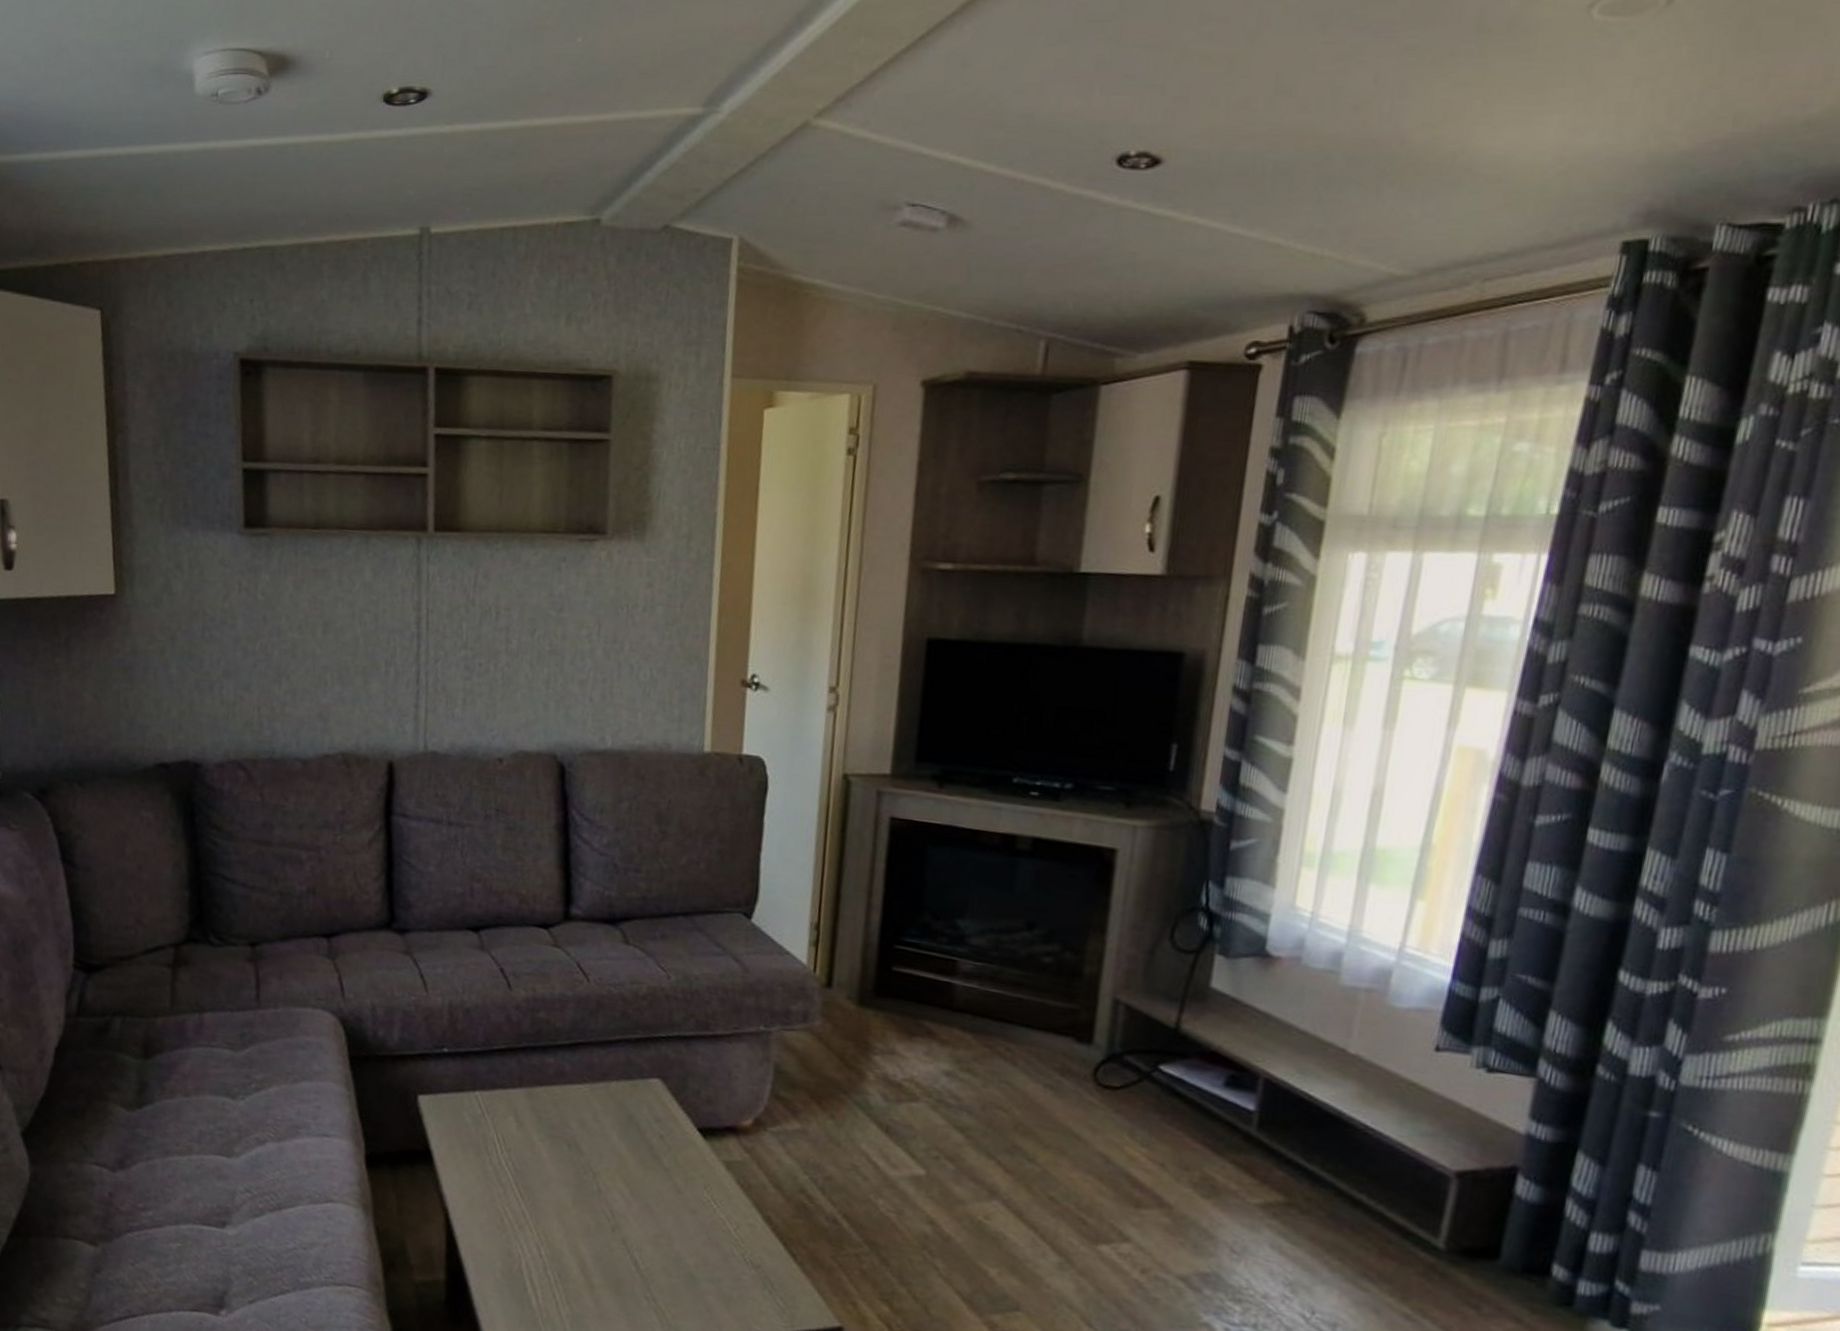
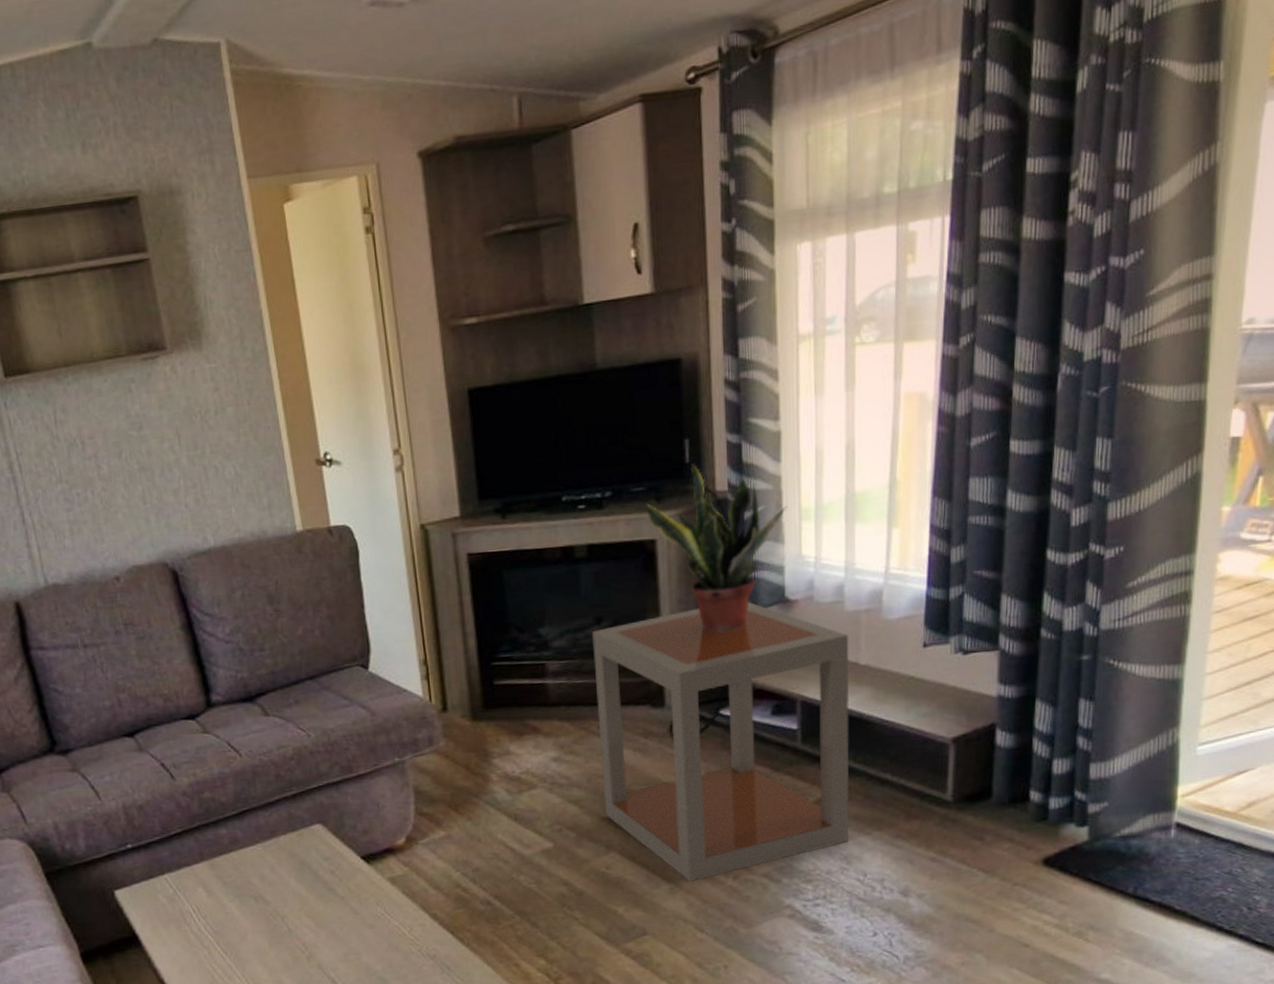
side table: none [995,936,1340,1266] -> present [591,601,850,882]
potted plant: none [1110,773,1287,976] -> present [645,464,788,632]

